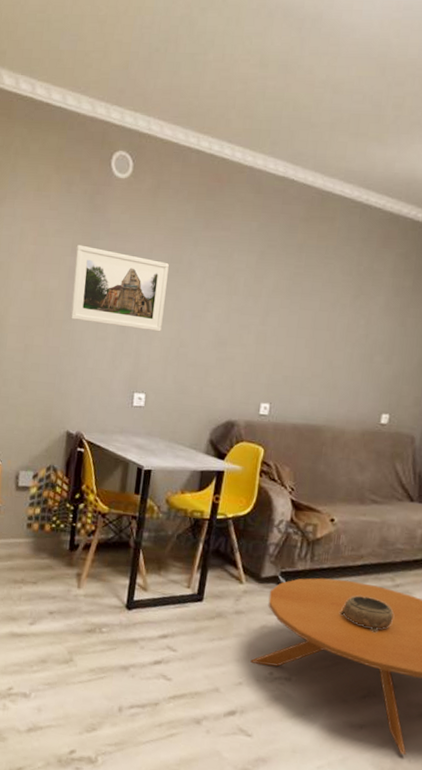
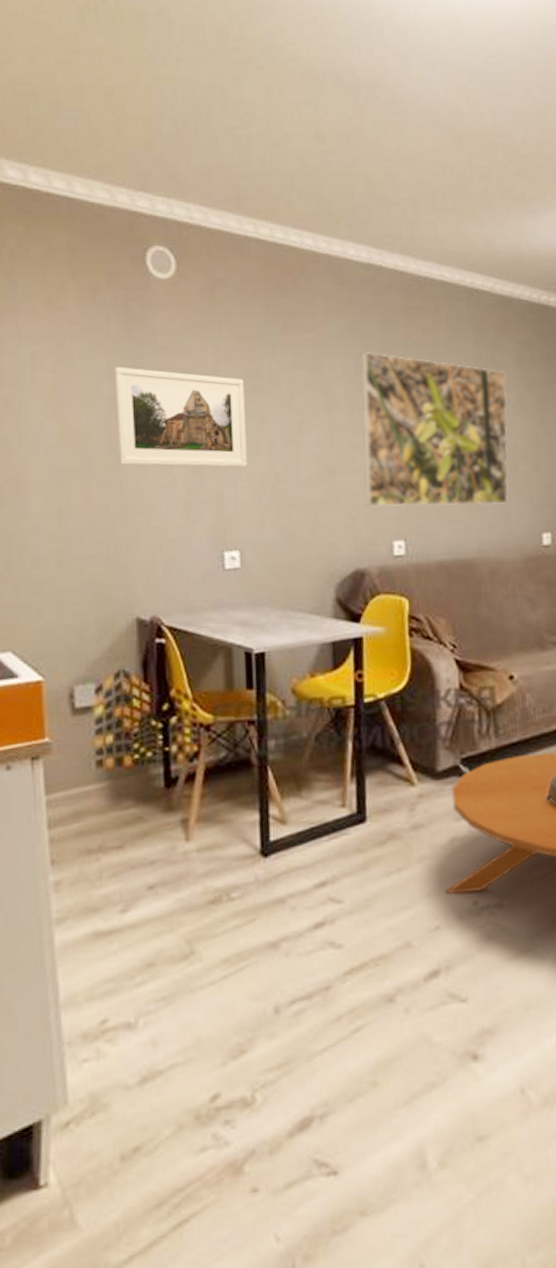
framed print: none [245,251,380,386] -> present [360,352,509,507]

